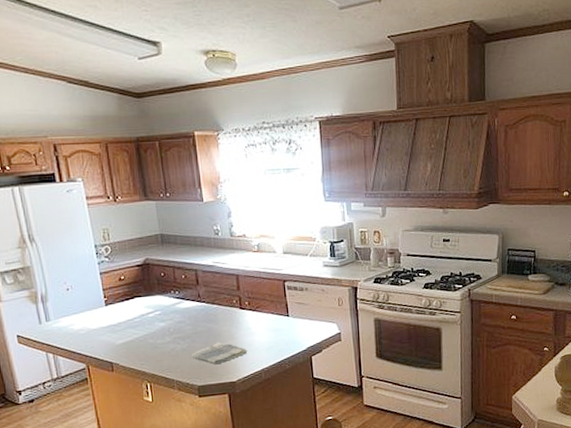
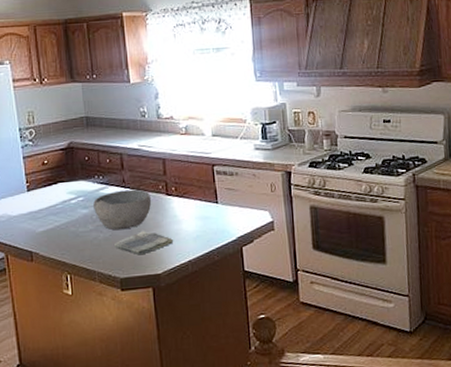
bowl: none [170,304,226,342] -> present [93,189,152,231]

